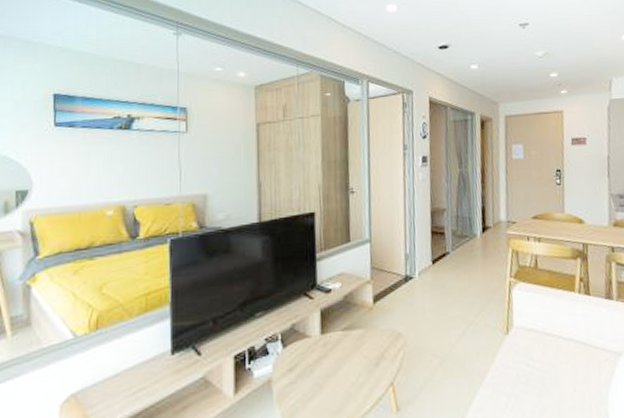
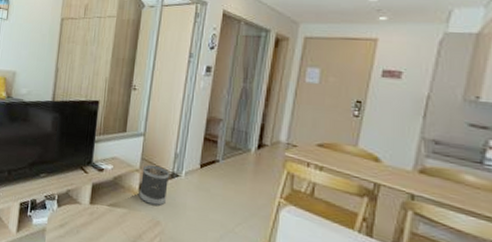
wastebasket: none [373,271,404,317] -> present [138,164,170,206]

